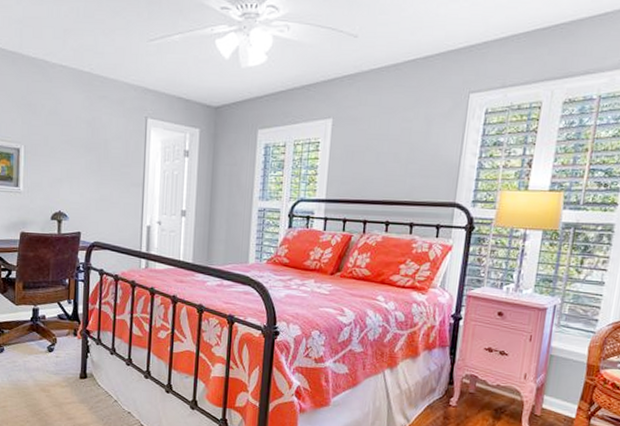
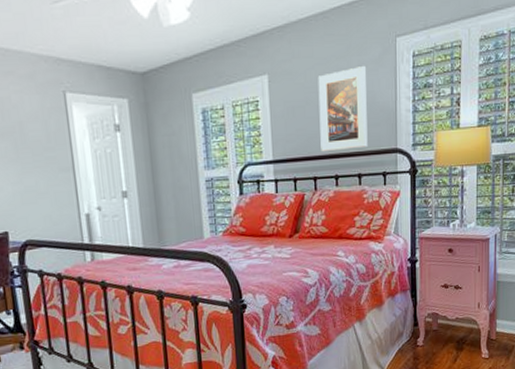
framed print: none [375,118,433,198] -> present [318,65,368,151]

